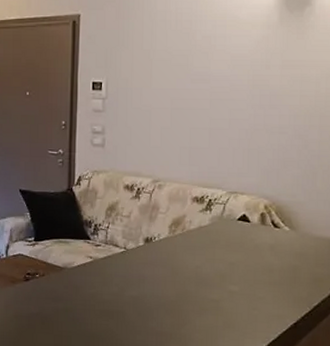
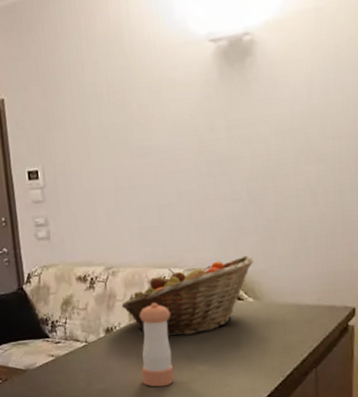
fruit basket: none [163,186,294,255] -> present [121,255,254,336]
pepper shaker: none [174,219,209,302] -> present [139,302,174,387]

